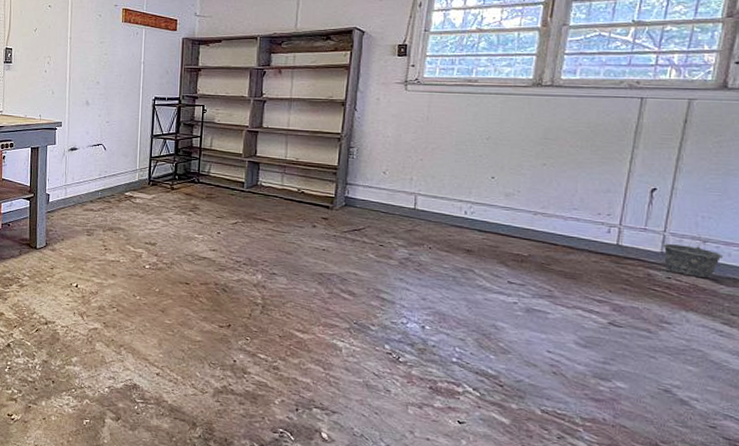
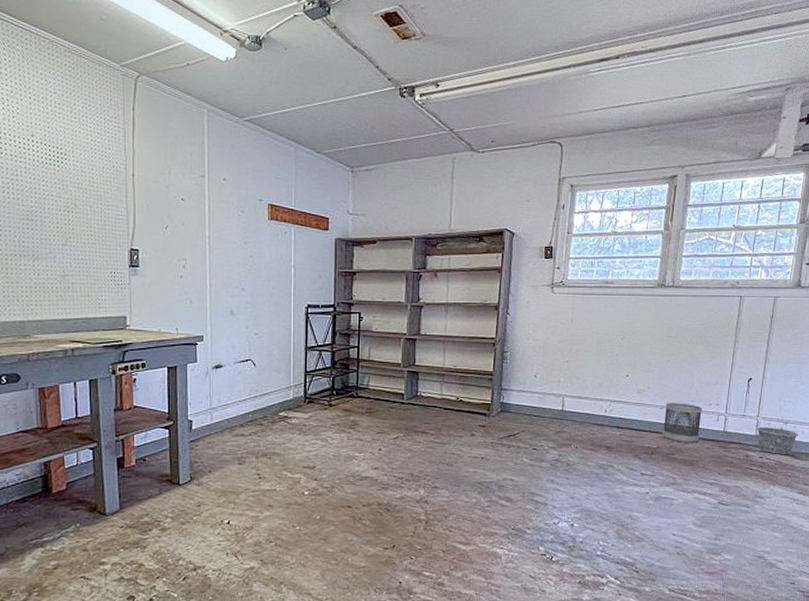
wastebasket: none [535,209,589,255] -> present [662,403,703,443]

